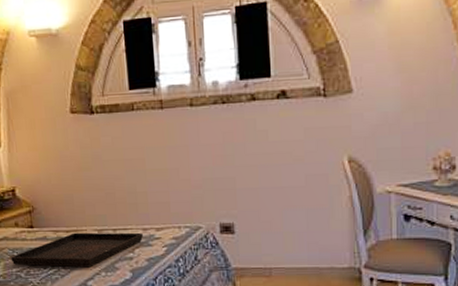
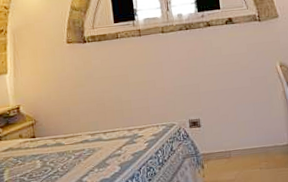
serving tray: present [11,232,143,268] -> none [15,133,128,171]

